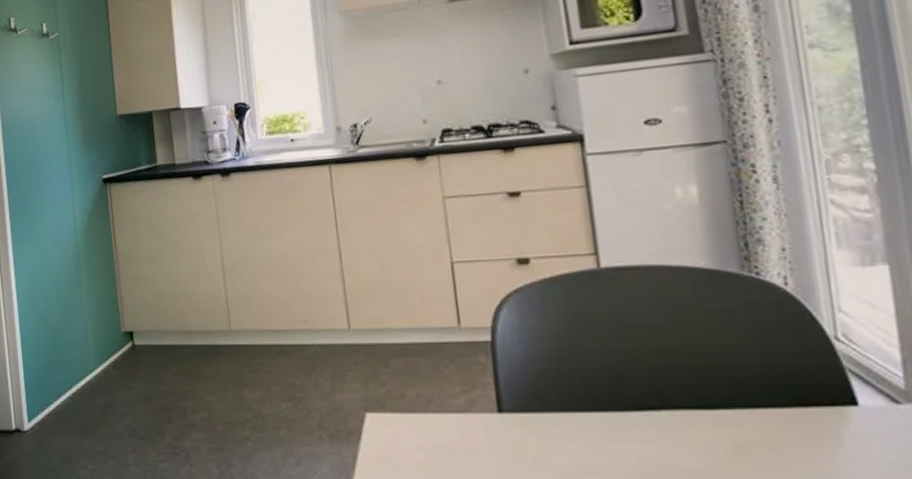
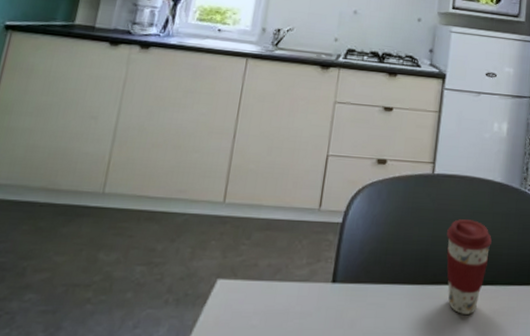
coffee cup: none [639,323,714,448] -> present [447,219,492,314]

